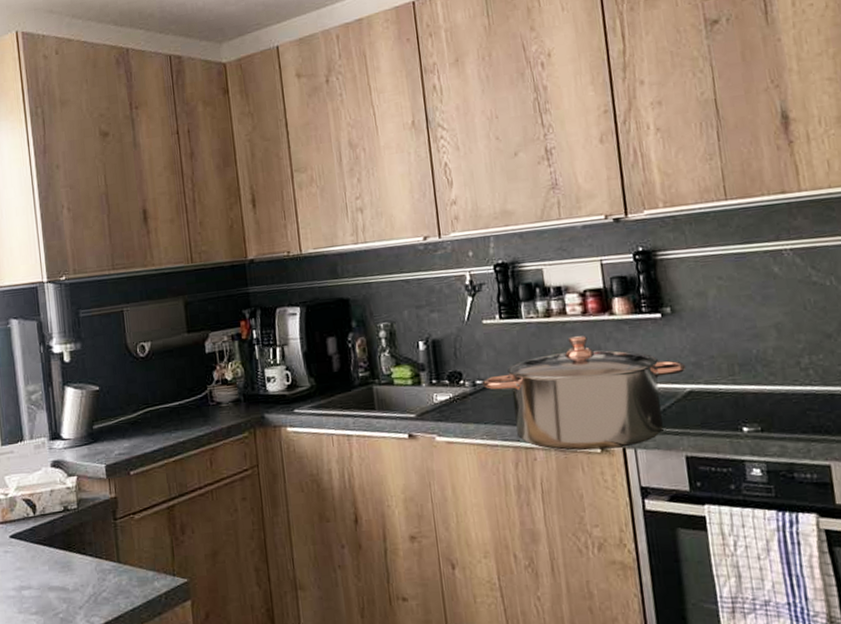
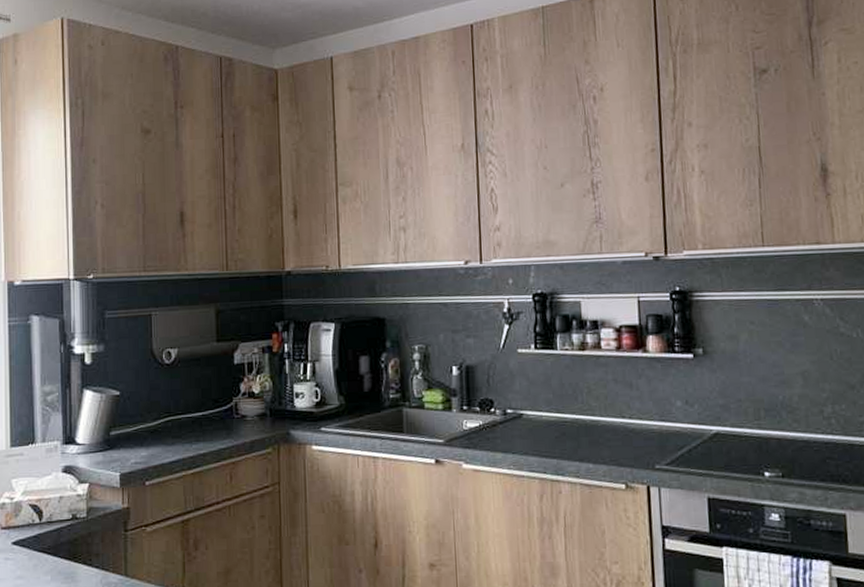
cooking pot: present [482,335,687,451] -> none [512,370,714,487]

